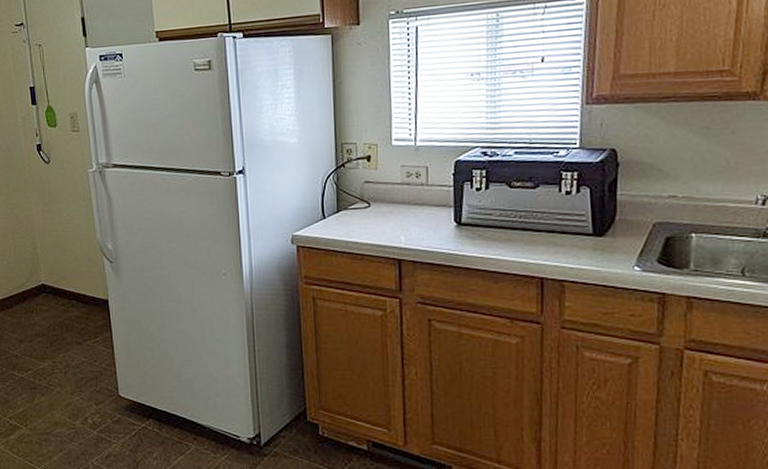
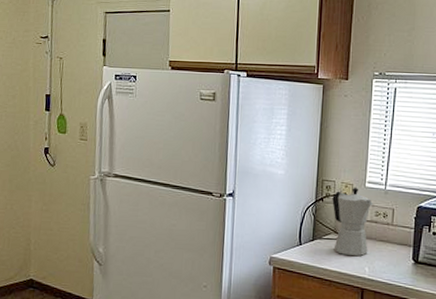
moka pot: none [355,148,402,225] -> present [332,188,373,257]

